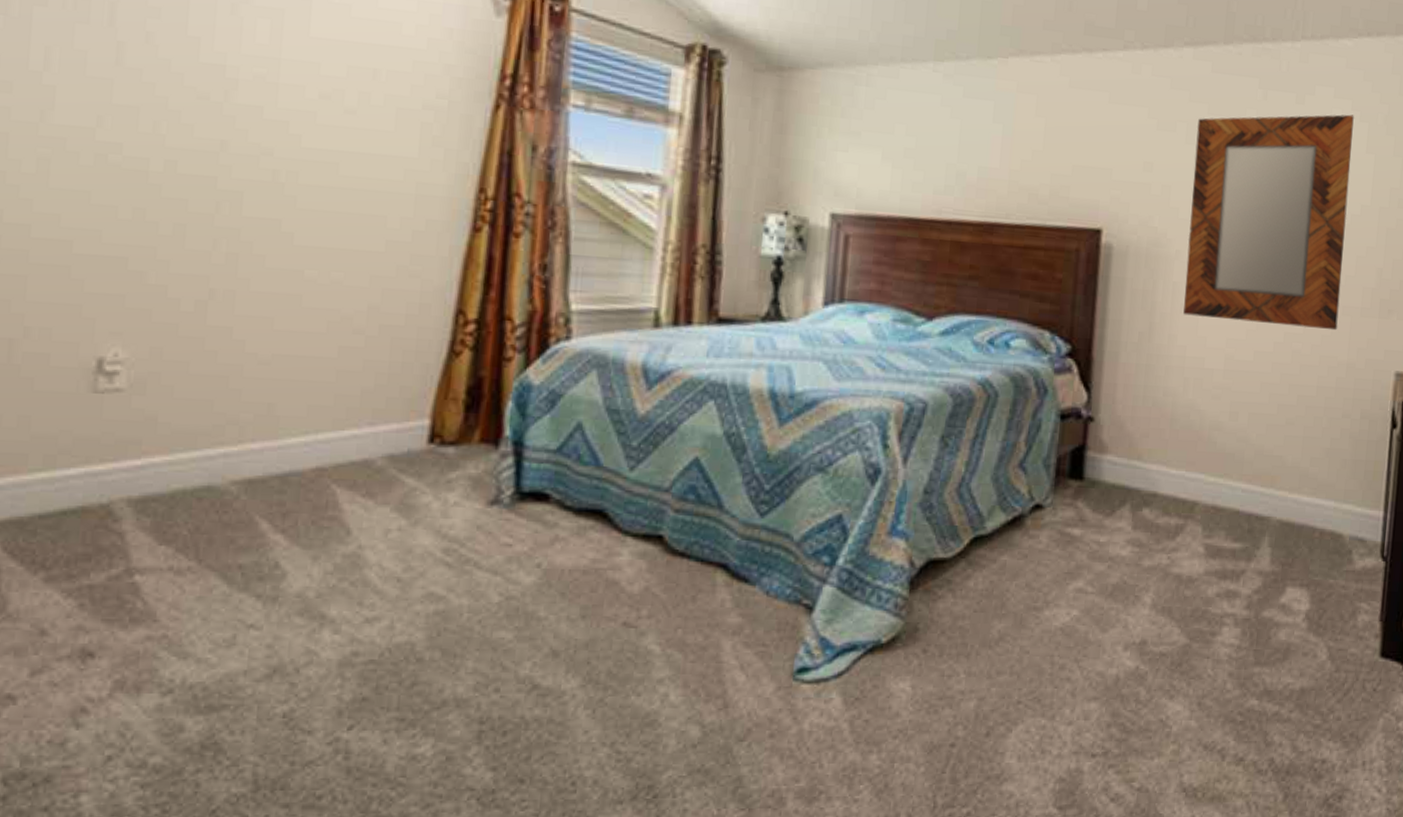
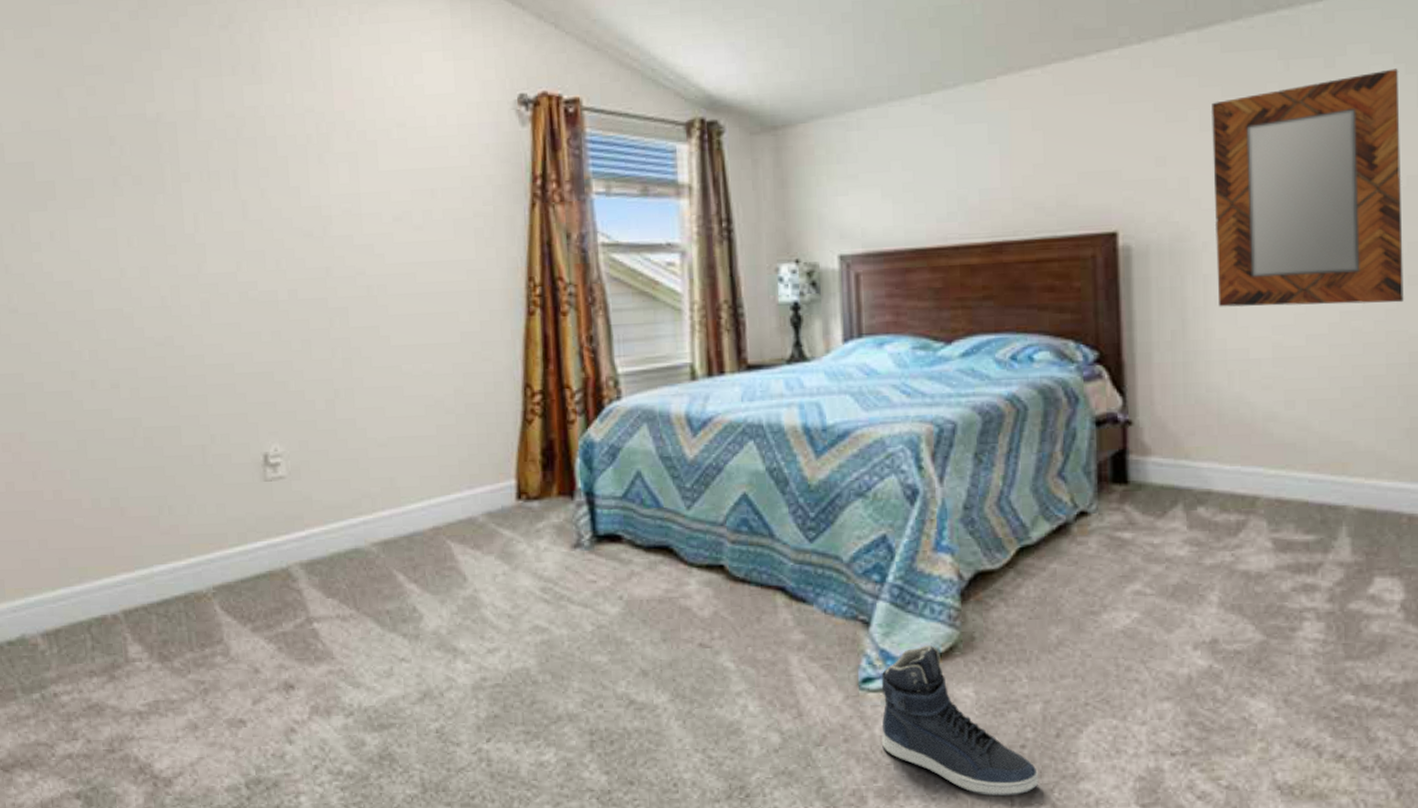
sneaker: none [809,635,965,798] -> present [881,645,1039,797]

